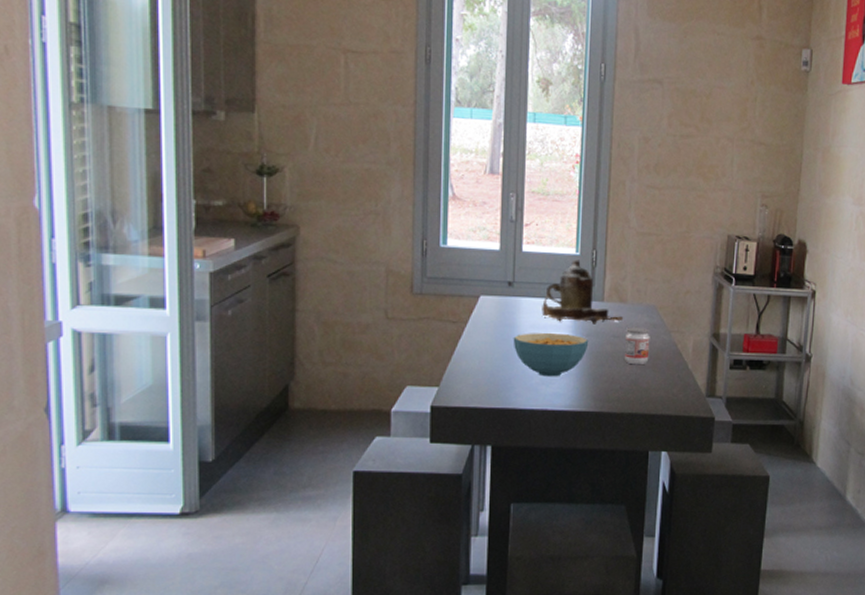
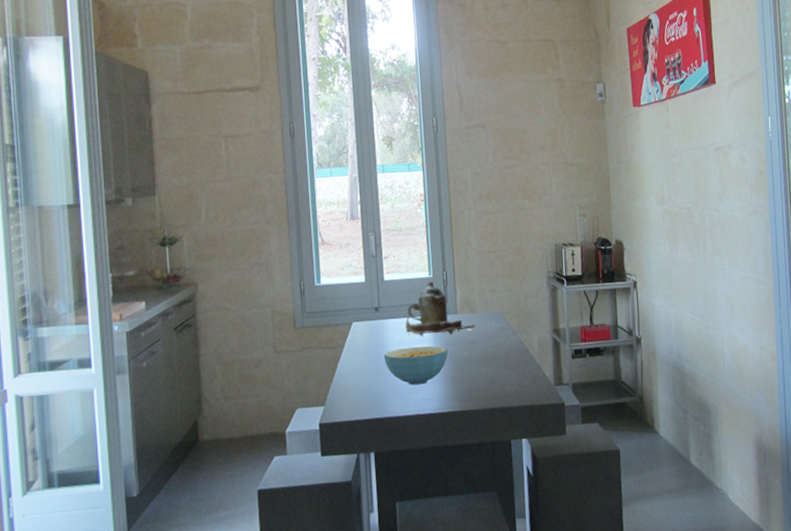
jam: present [624,327,650,365] -> none [478,332,502,366]

